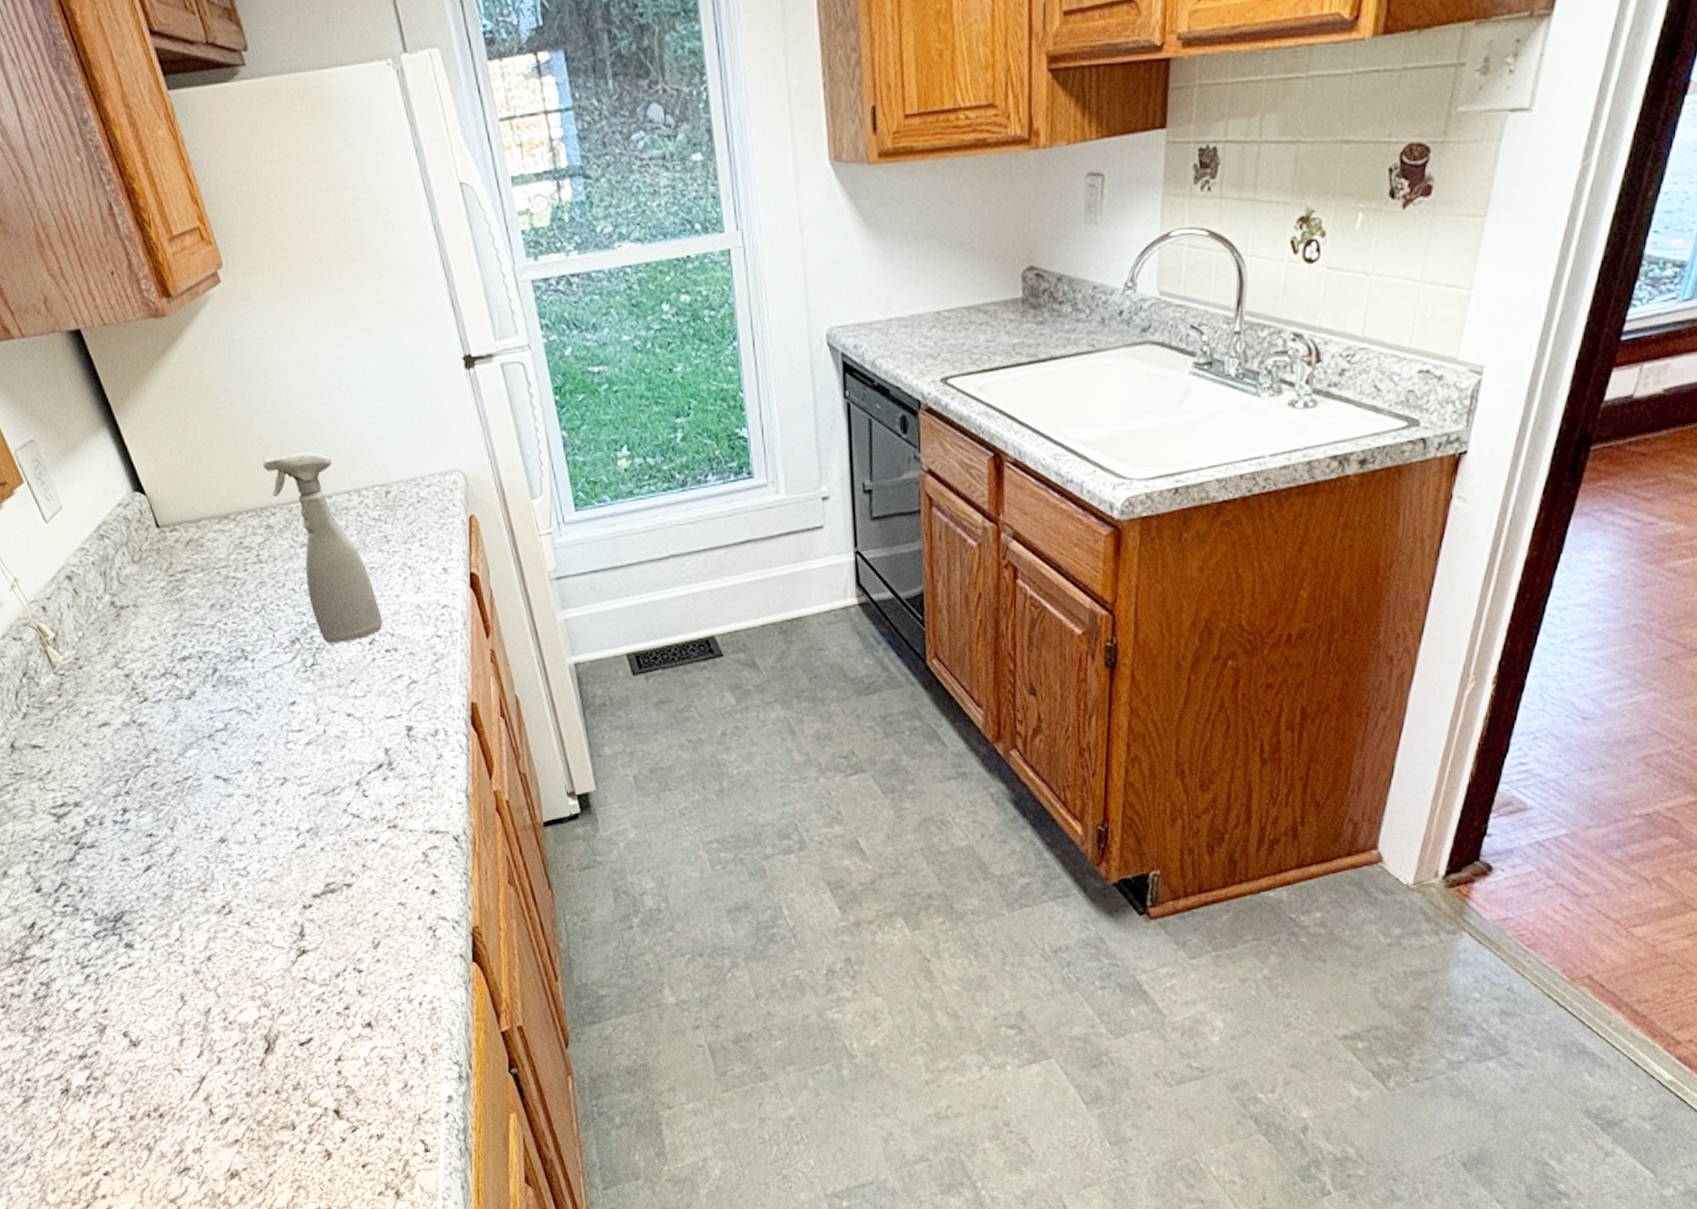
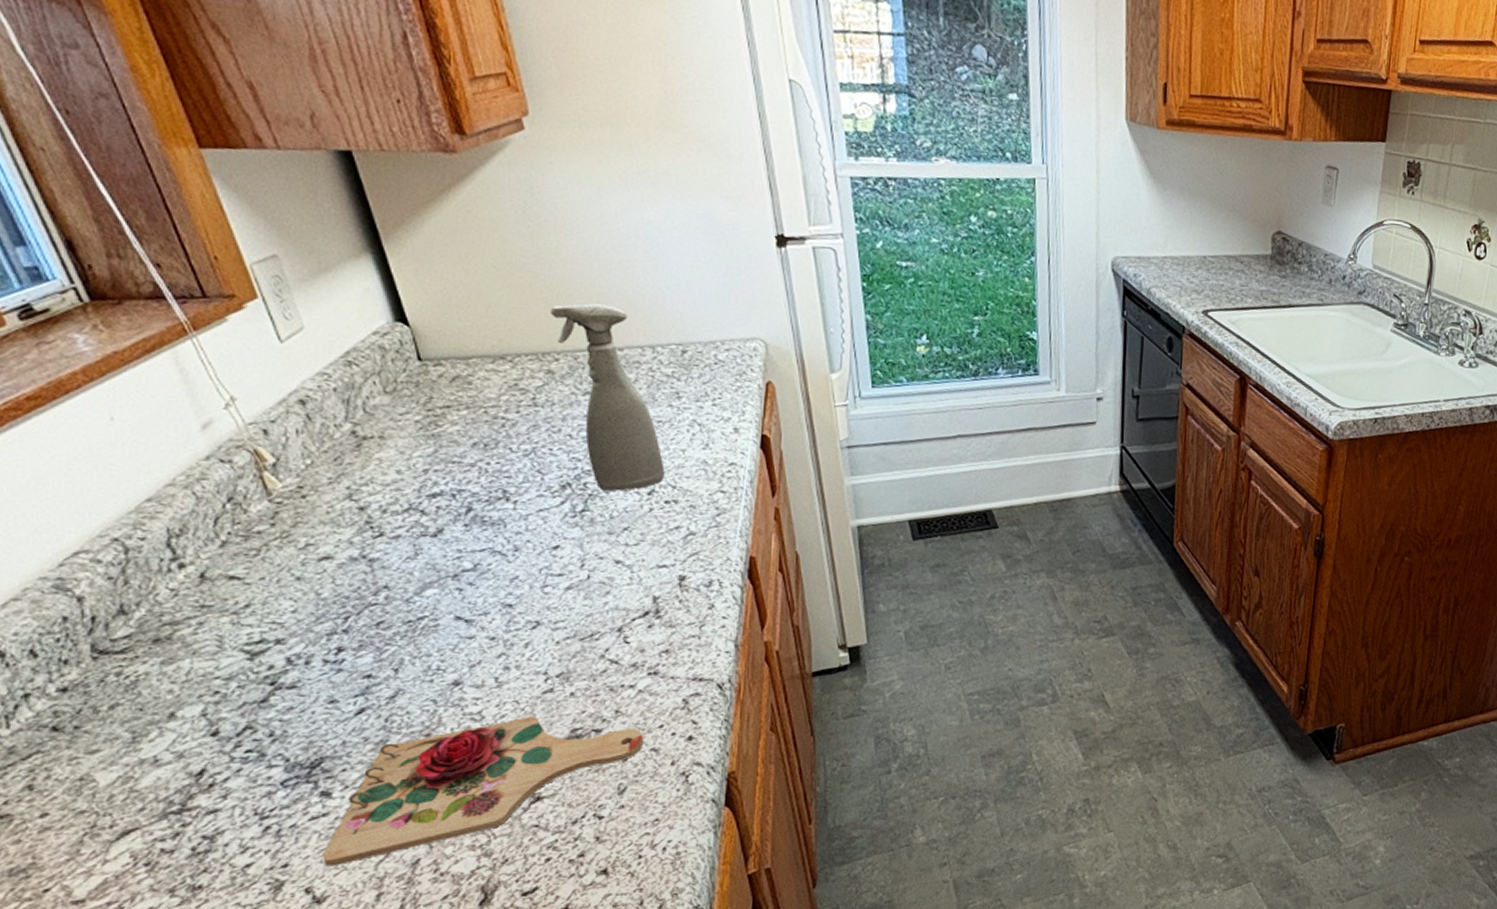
cutting board: none [133,872,392,1013] -> present [323,716,644,867]

